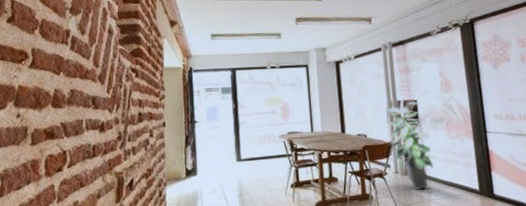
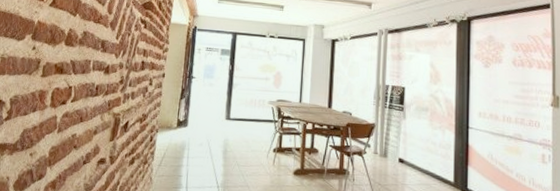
indoor plant: present [386,102,436,190] -> none [373,88,416,173]

